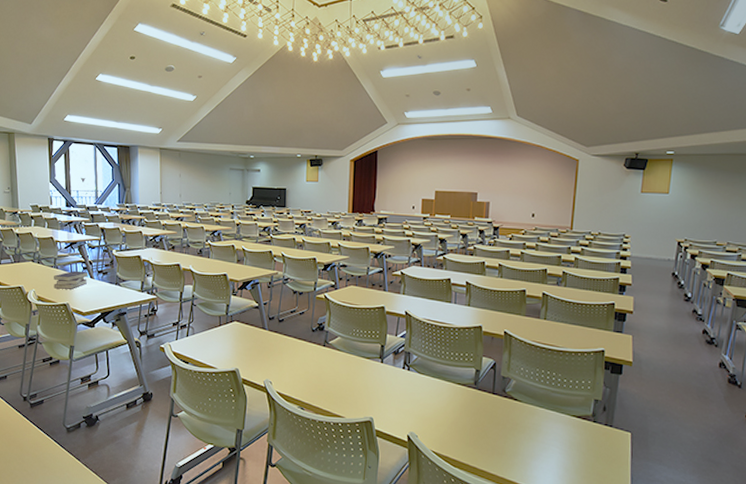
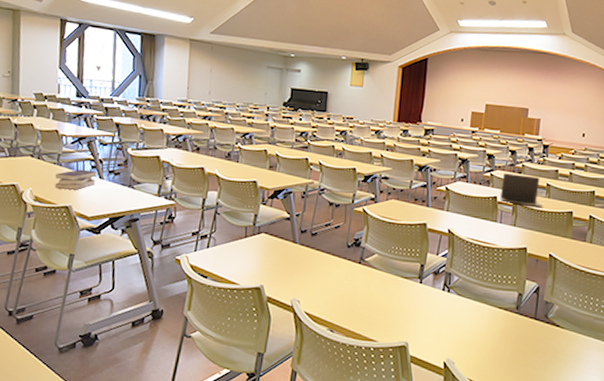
laptop computer: none [454,256,497,287] -> present [500,173,544,207]

